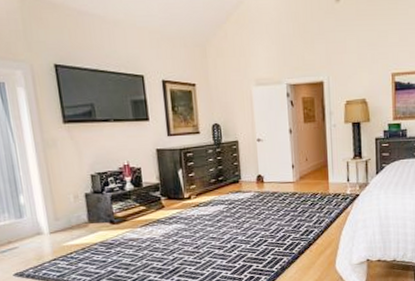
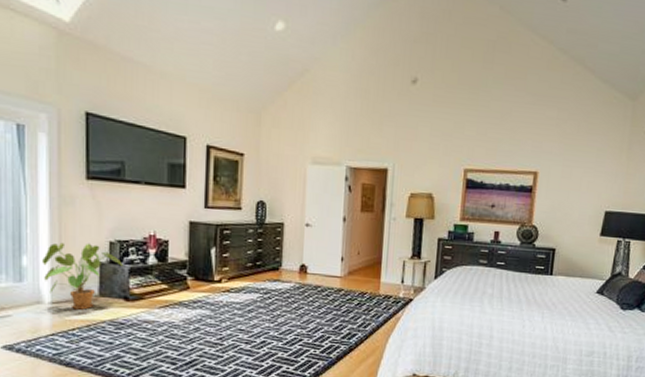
house plant: none [37,178,104,236] -> present [43,242,122,310]

